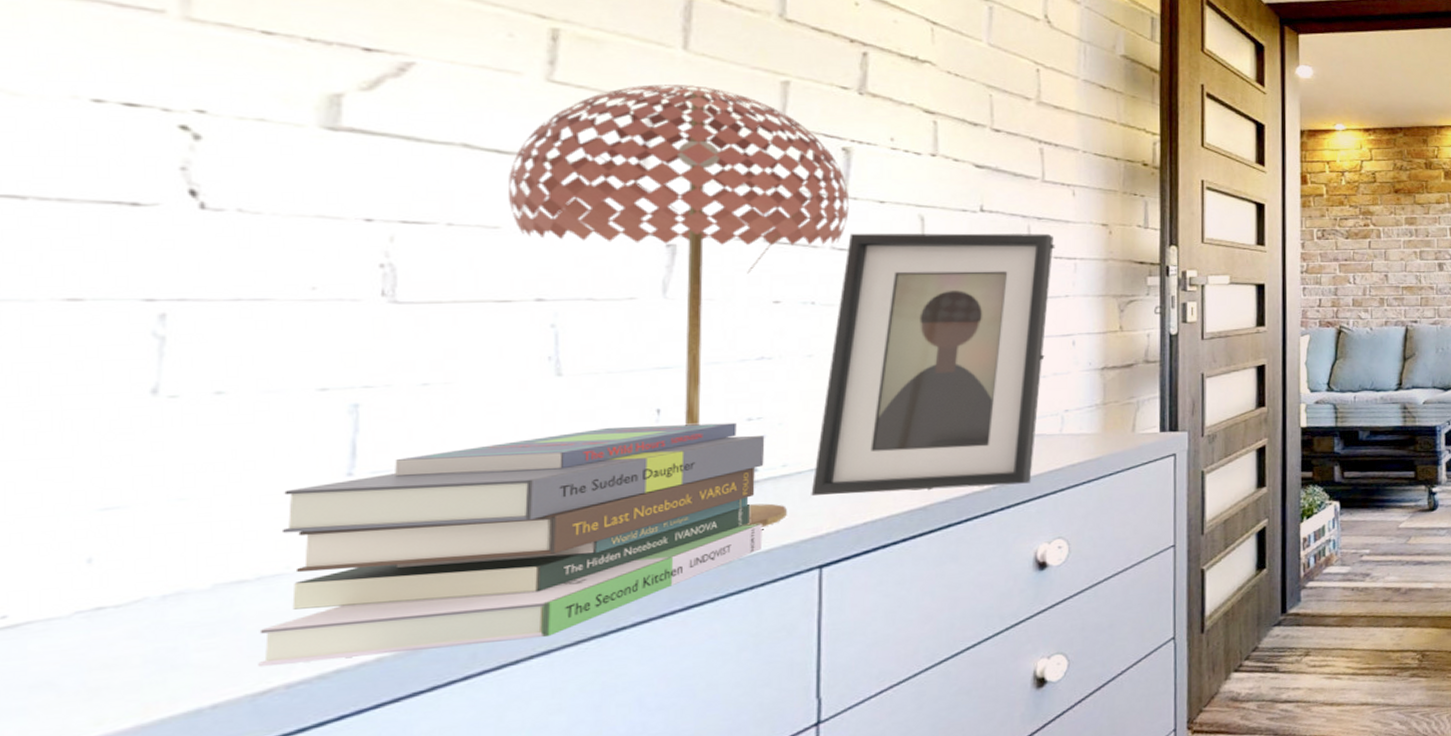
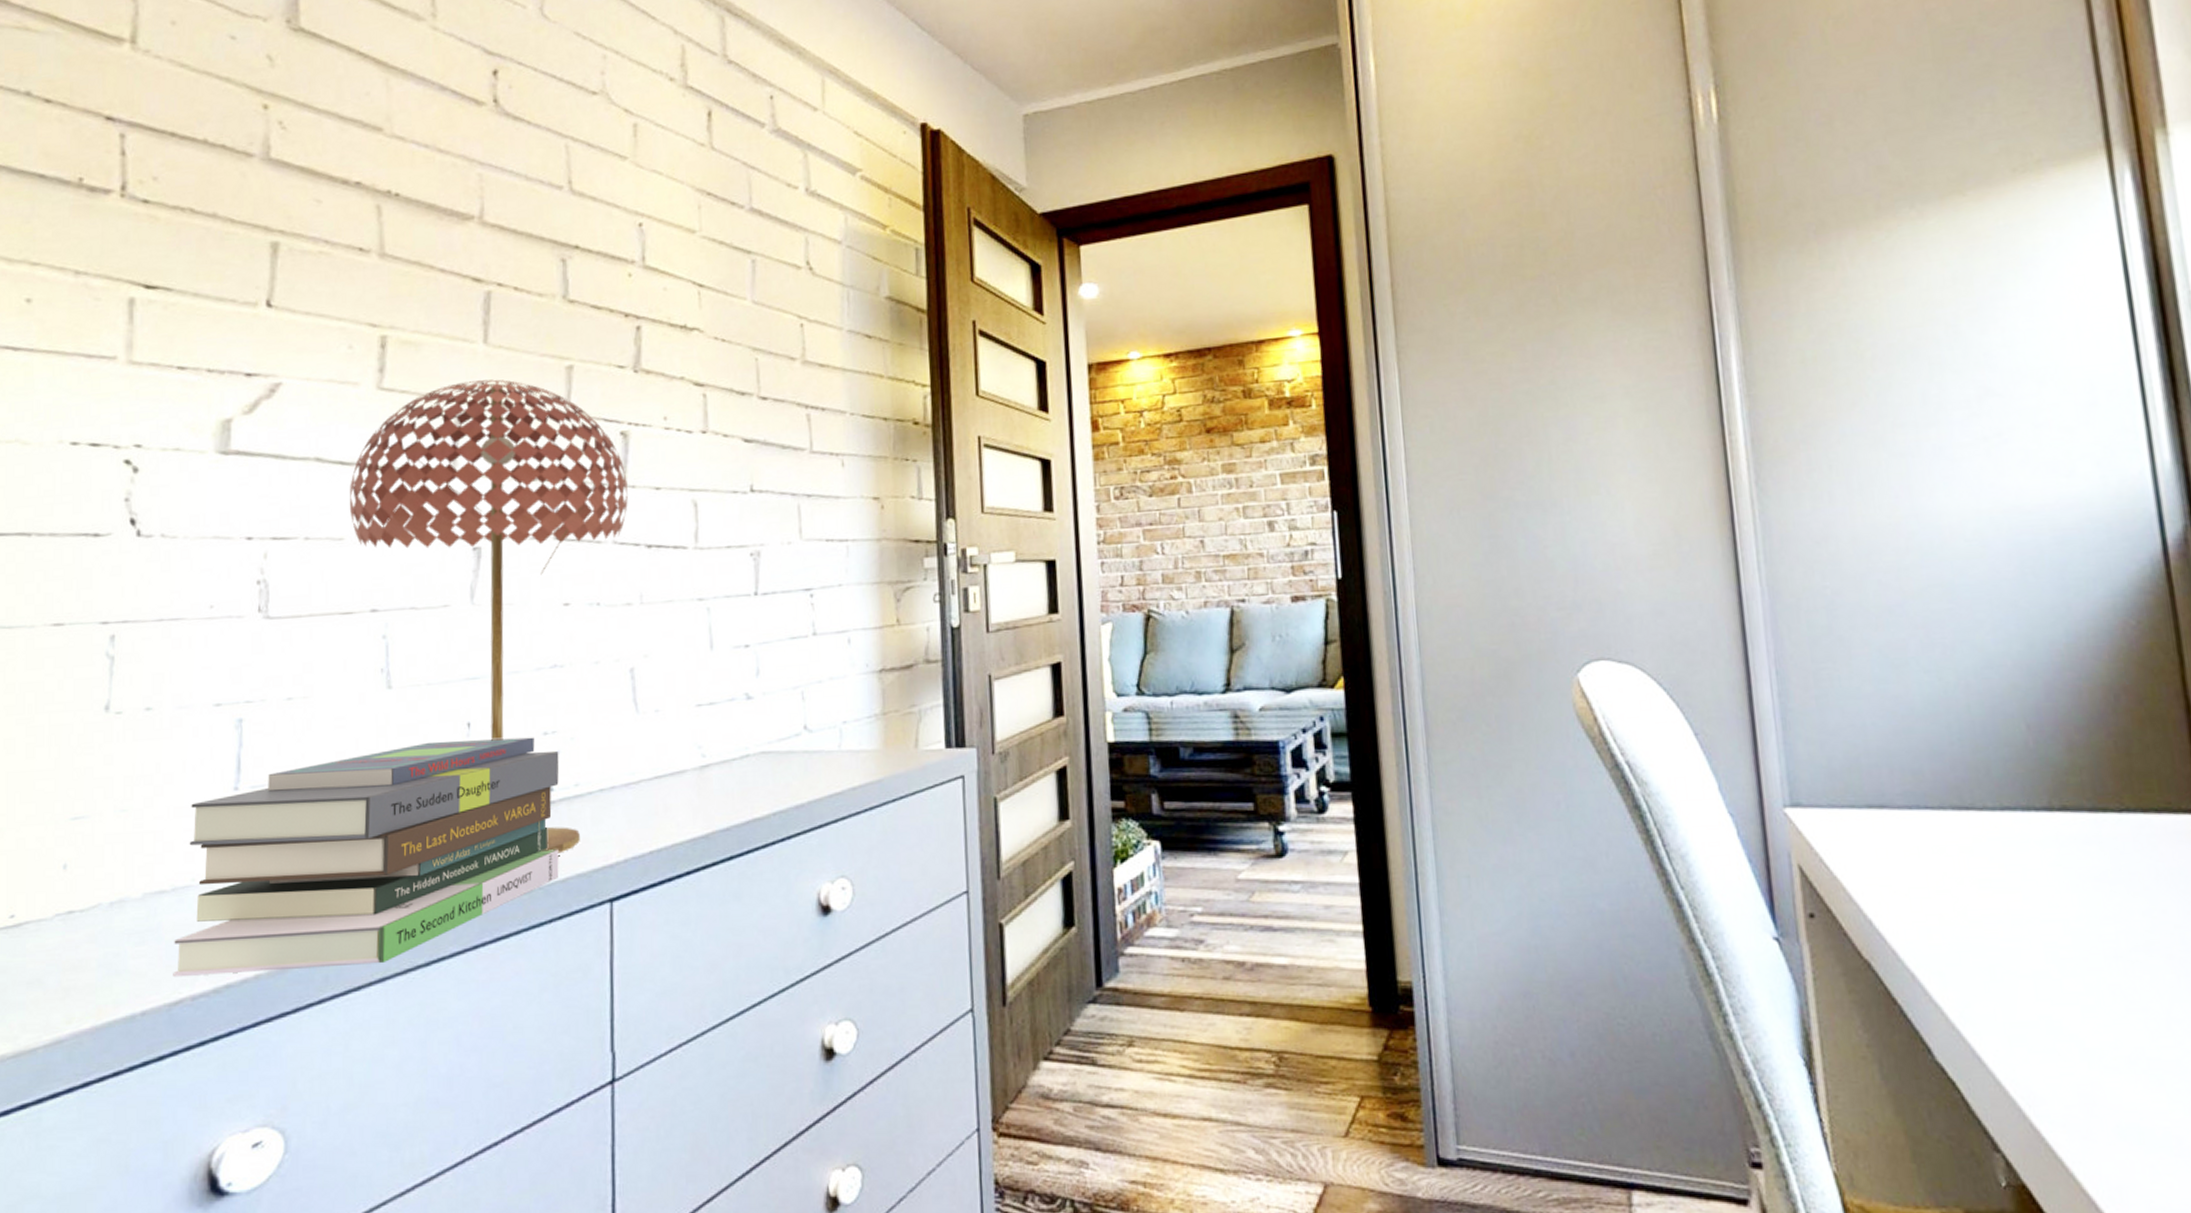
picture frame: present [811,233,1055,497] -> none [601,512,826,820]

